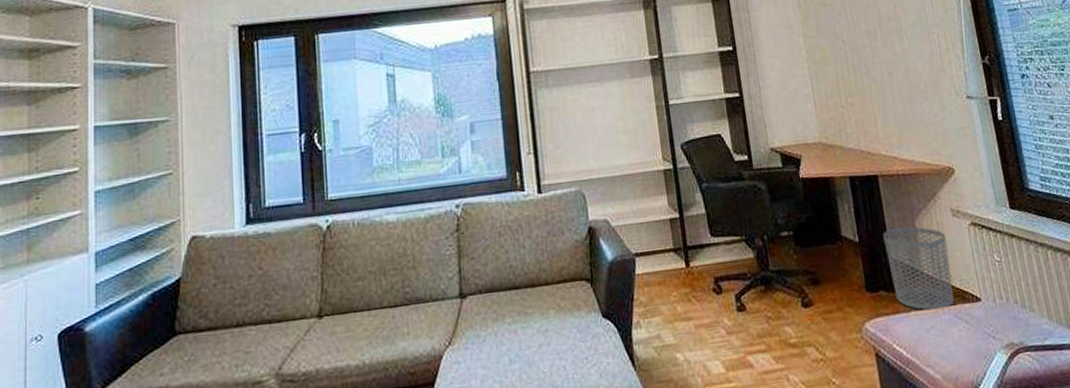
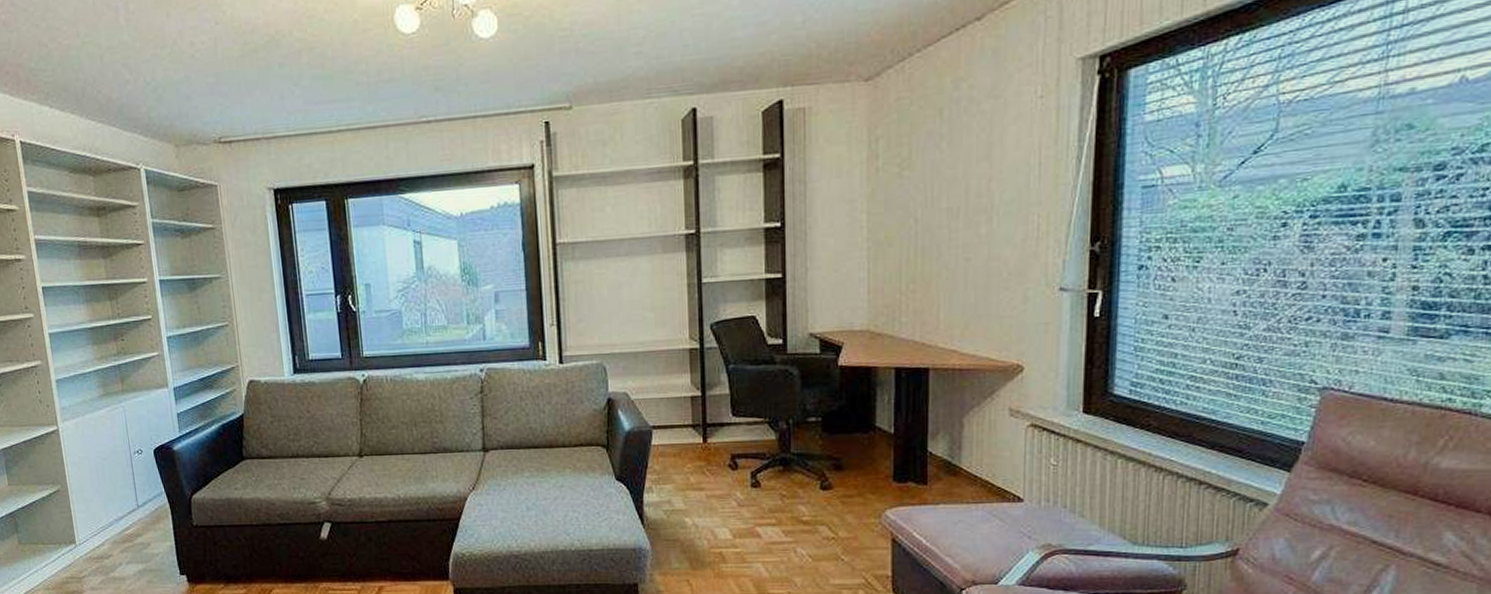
waste bin: present [883,227,954,311] -> none [923,422,996,505]

